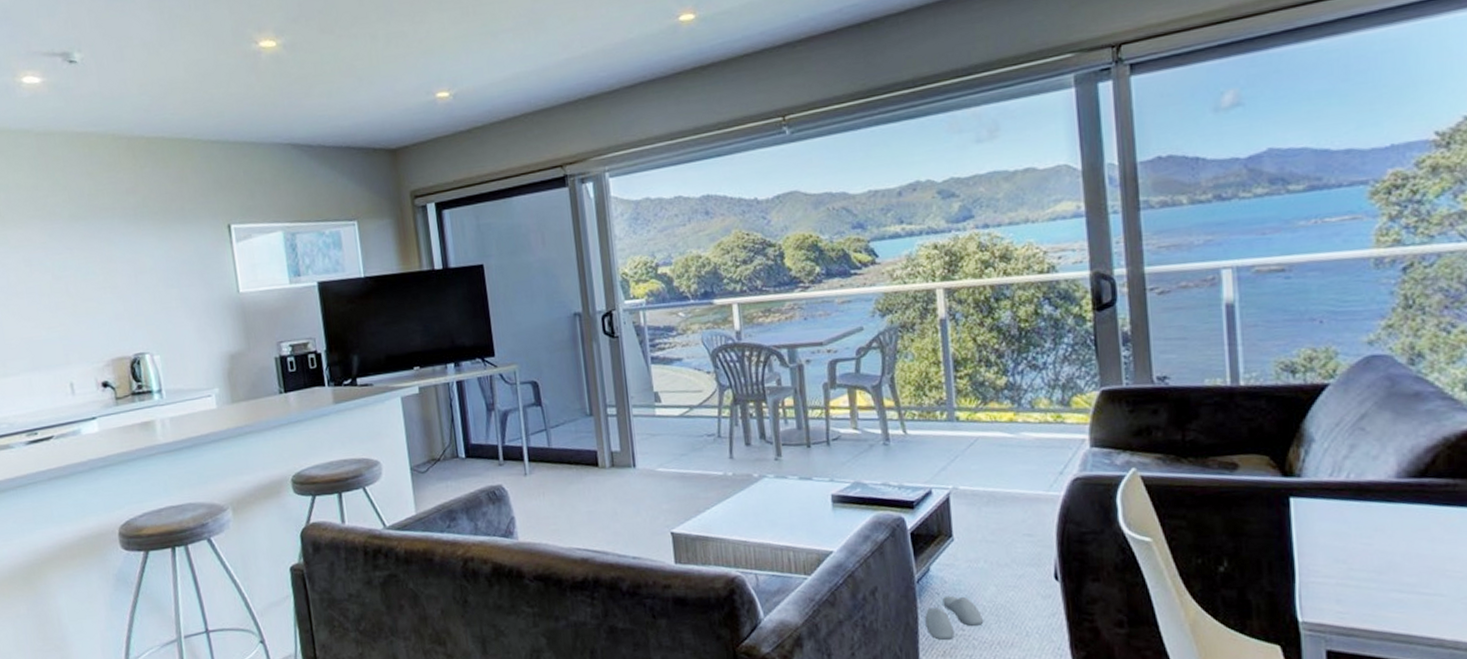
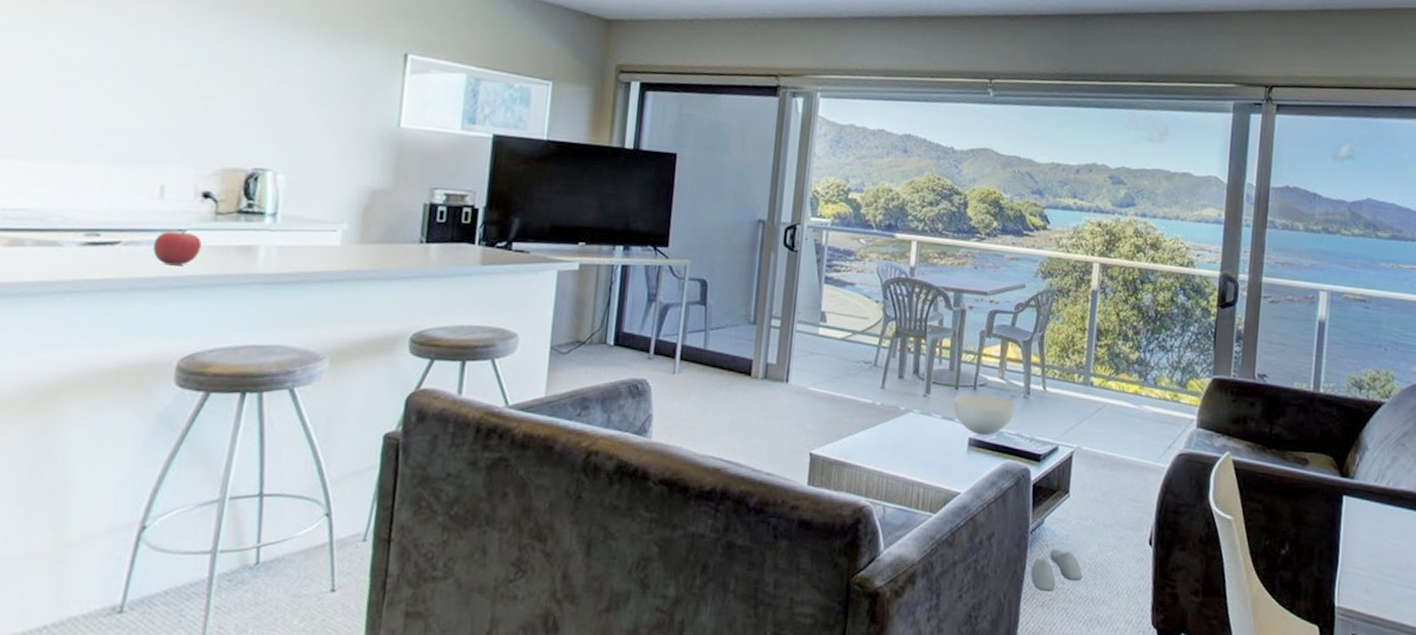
fruit: none [77,416,113,450] -> present [153,229,202,266]
decorative bowl: none [807,448,877,491] -> present [953,393,1016,436]

